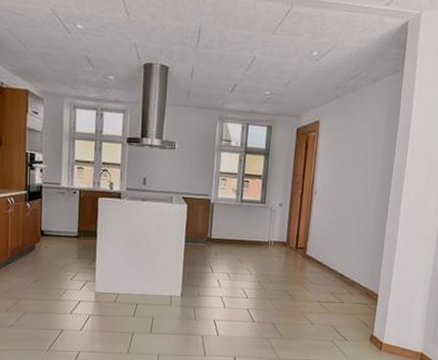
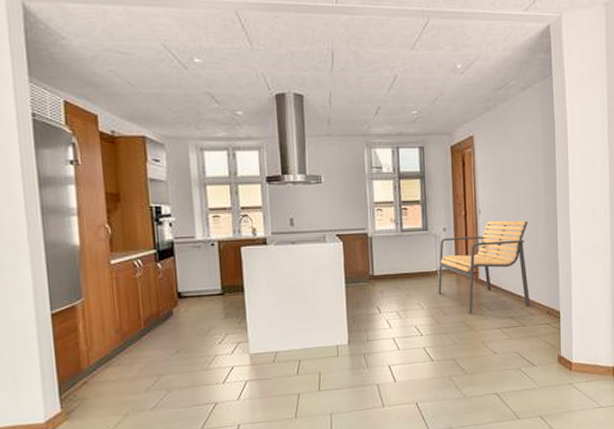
bench: none [267,202,360,286] -> present [438,220,531,313]

